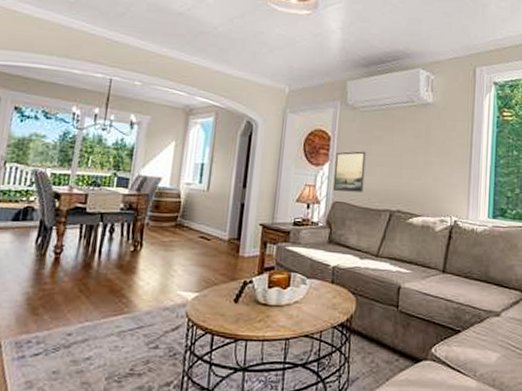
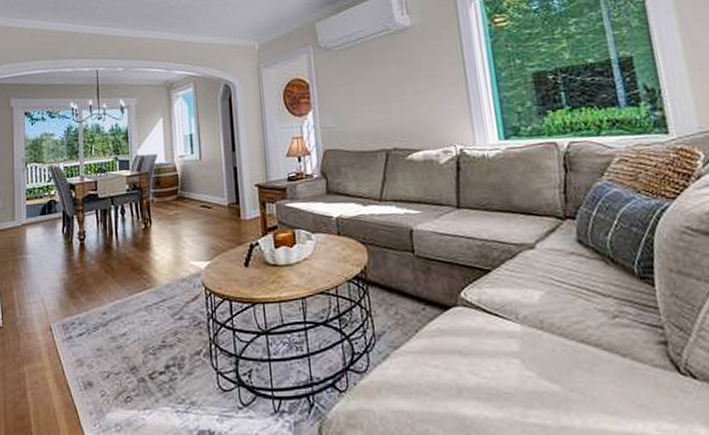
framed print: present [334,151,366,193] -> none [317,92,353,139]

